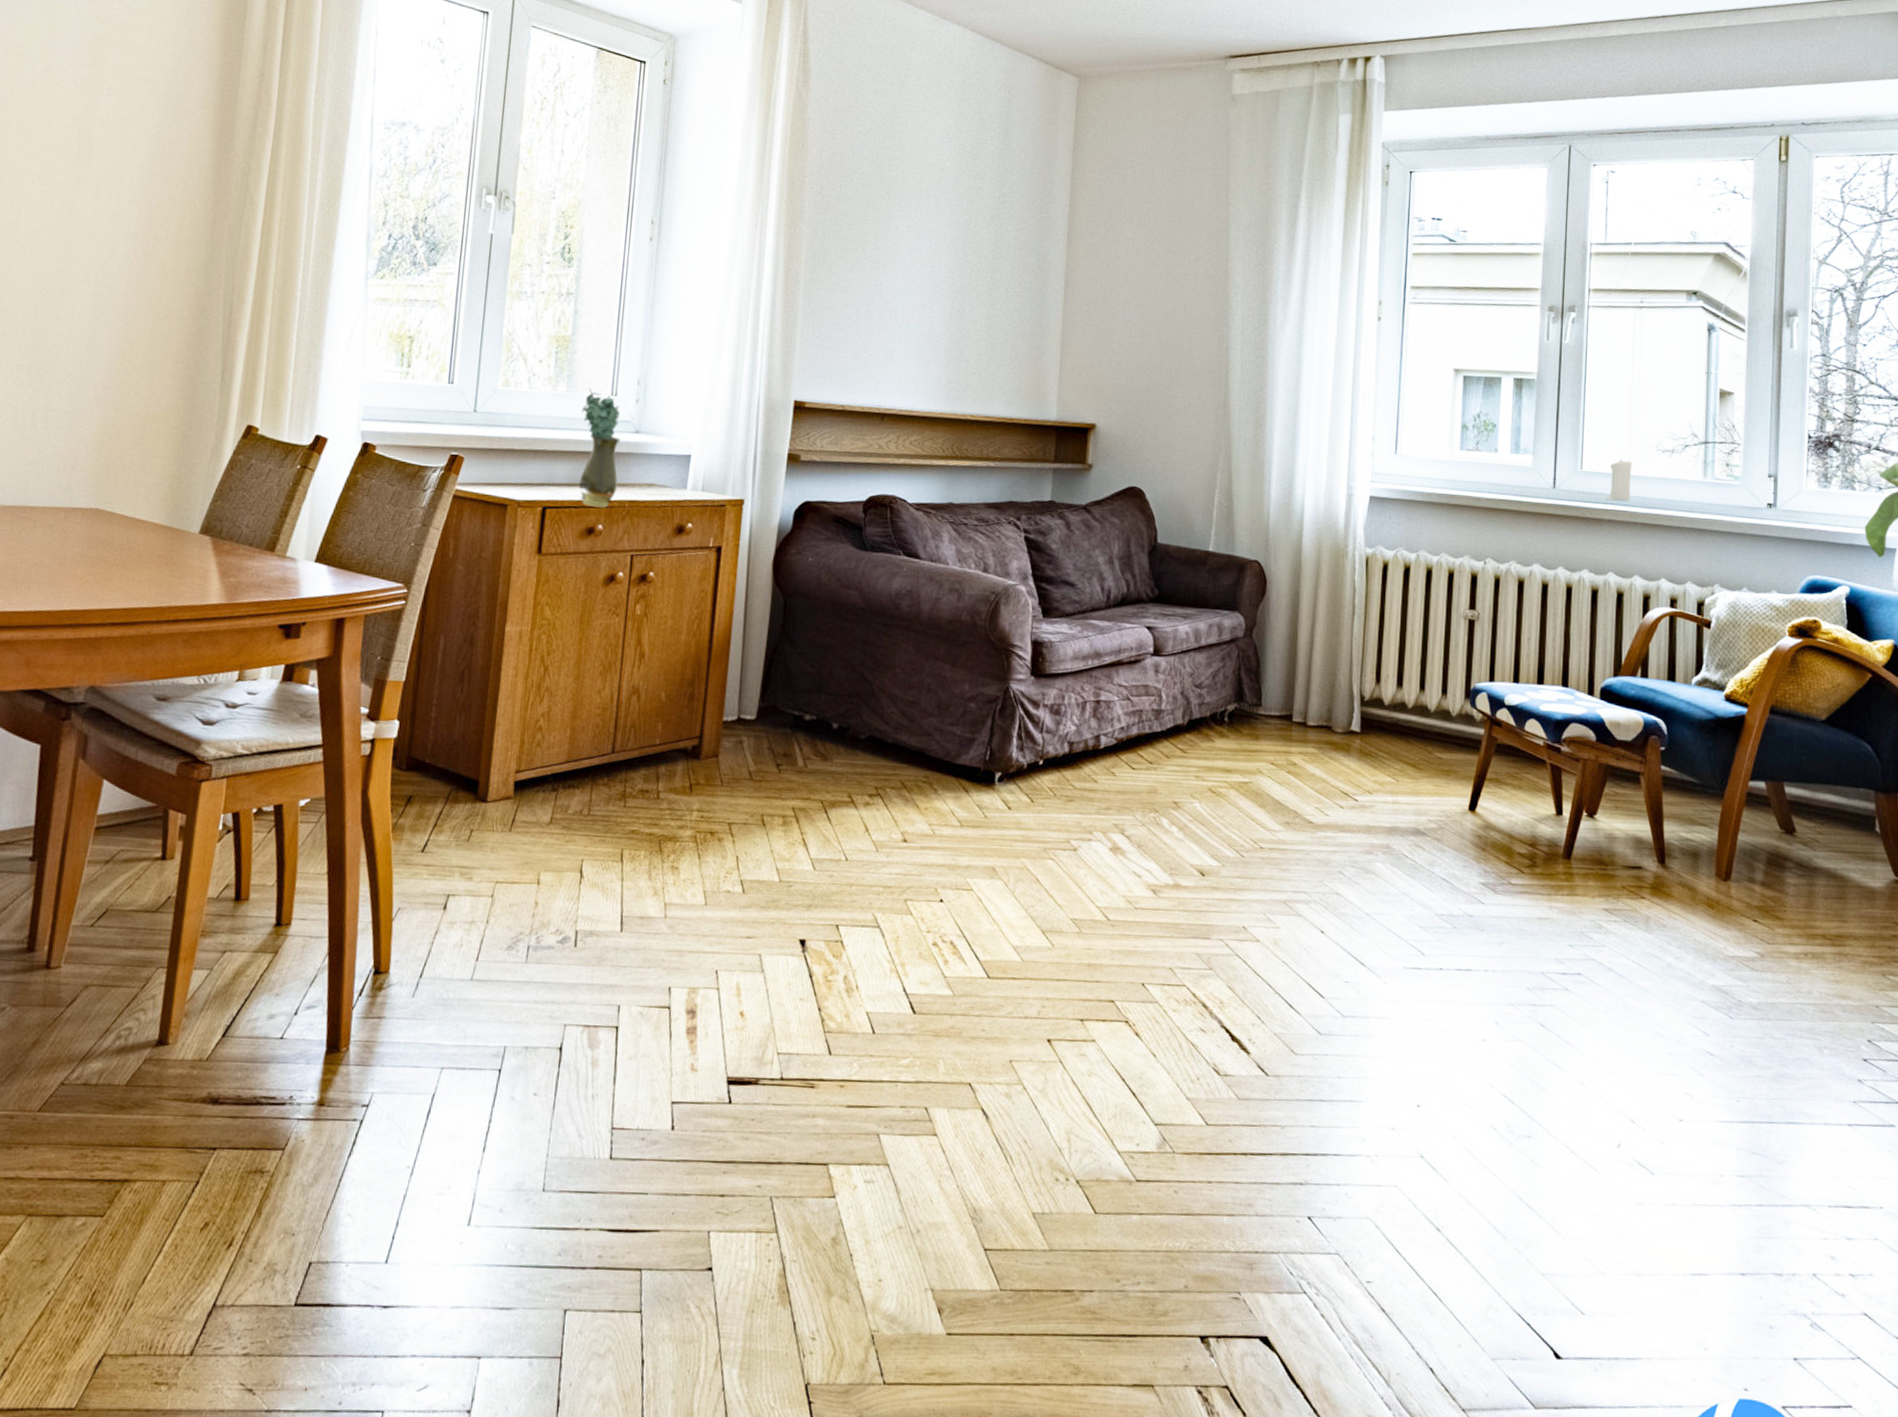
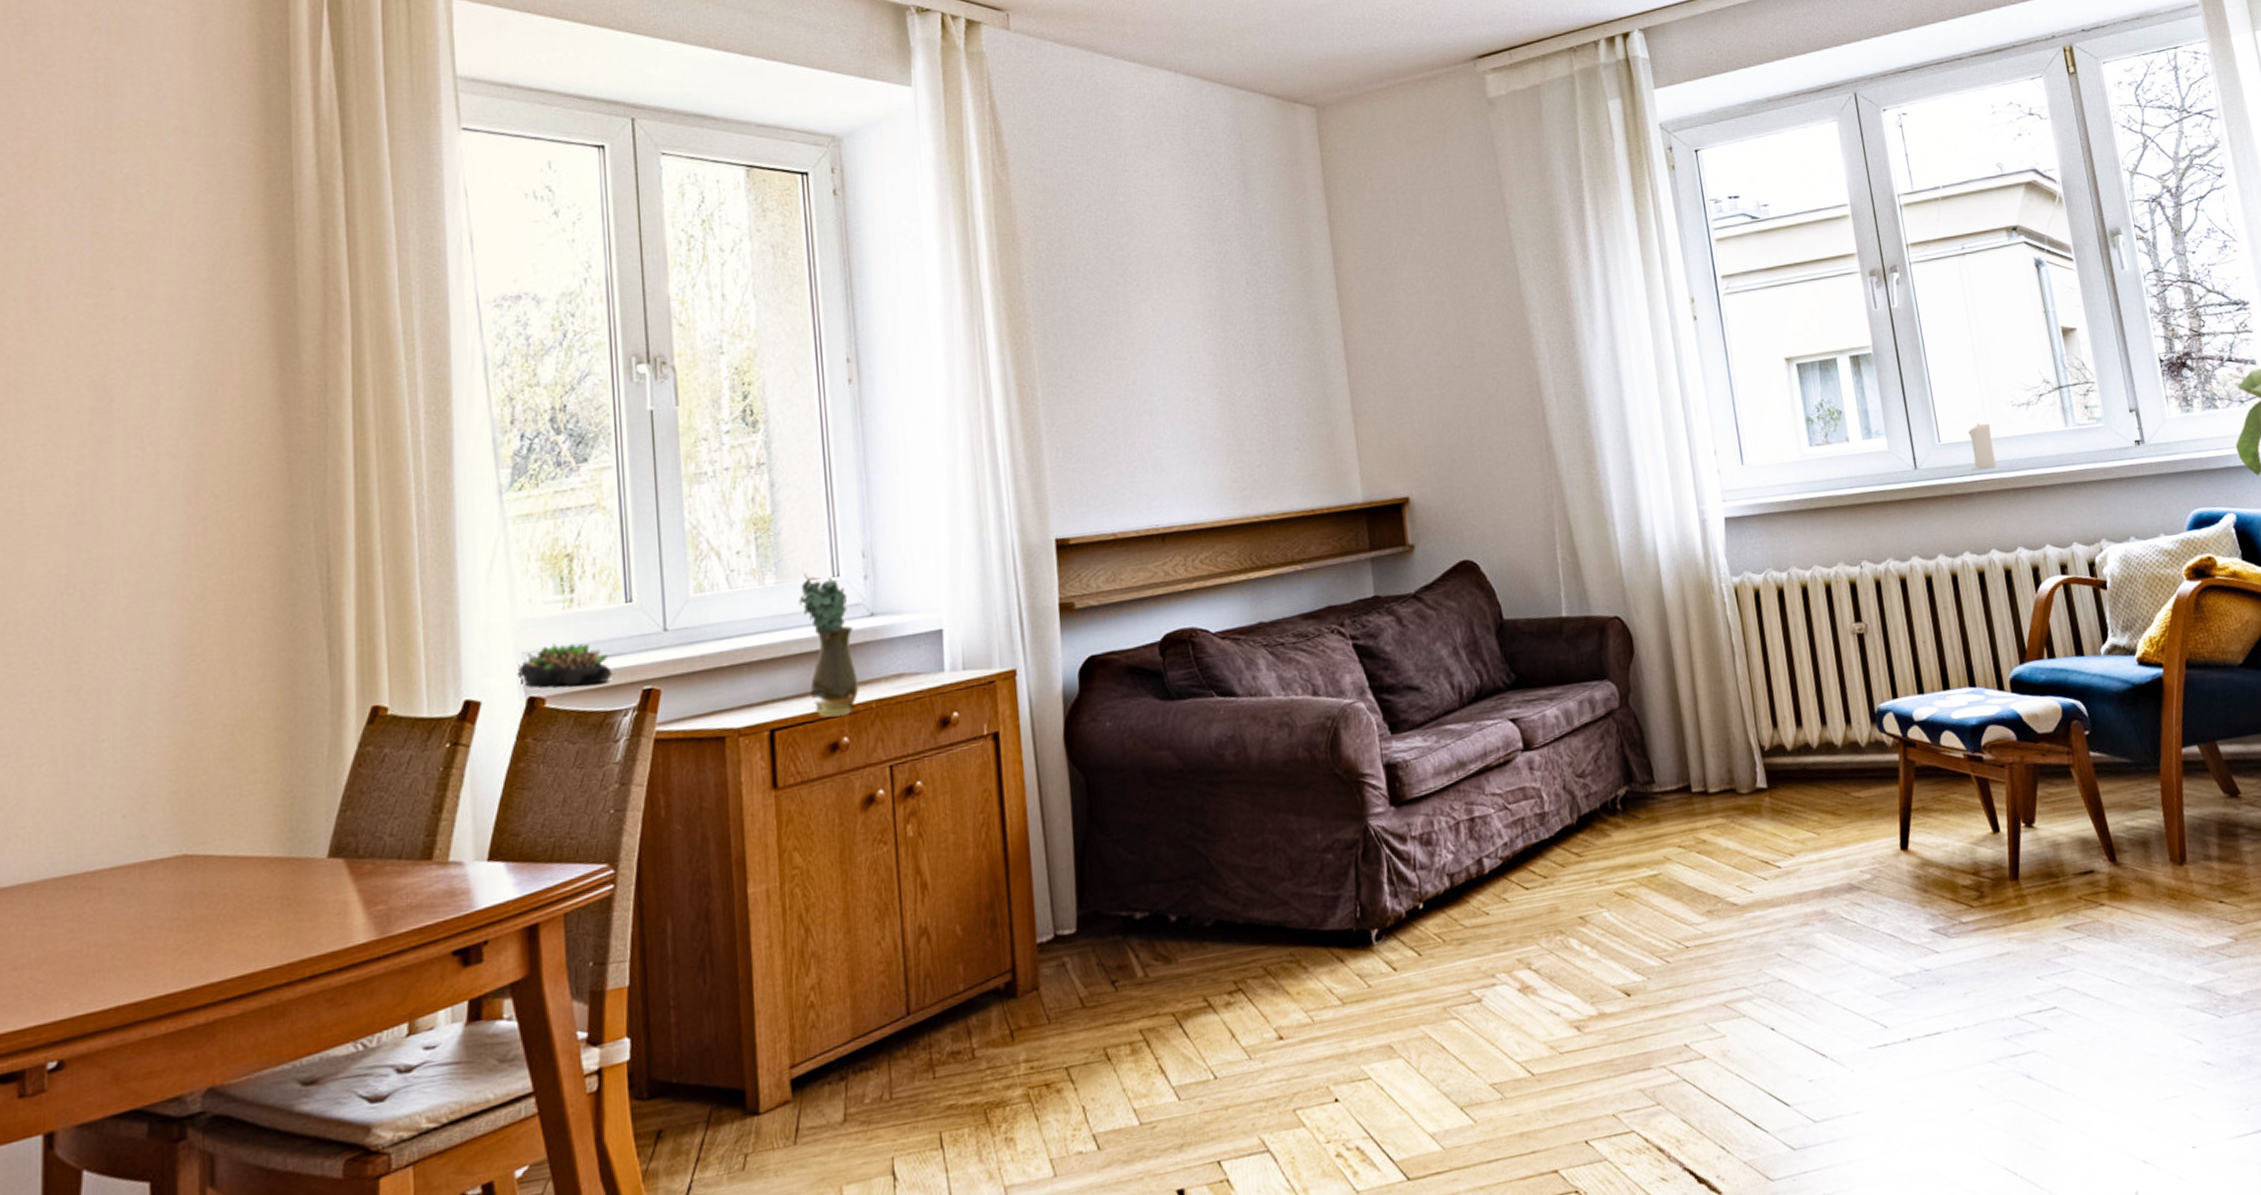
succulent plant: none [359,404,430,443] -> present [519,643,612,687]

